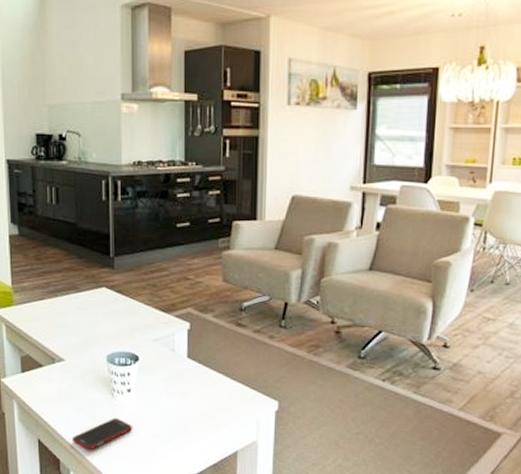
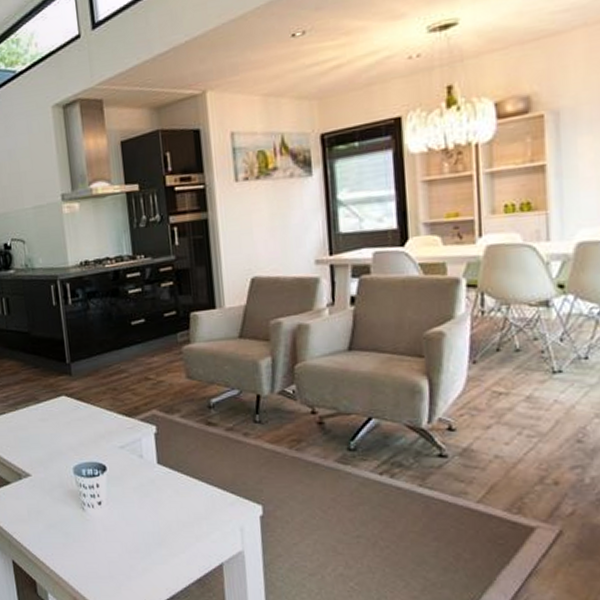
cell phone: present [71,417,132,450] -> none [46,533,107,570]

